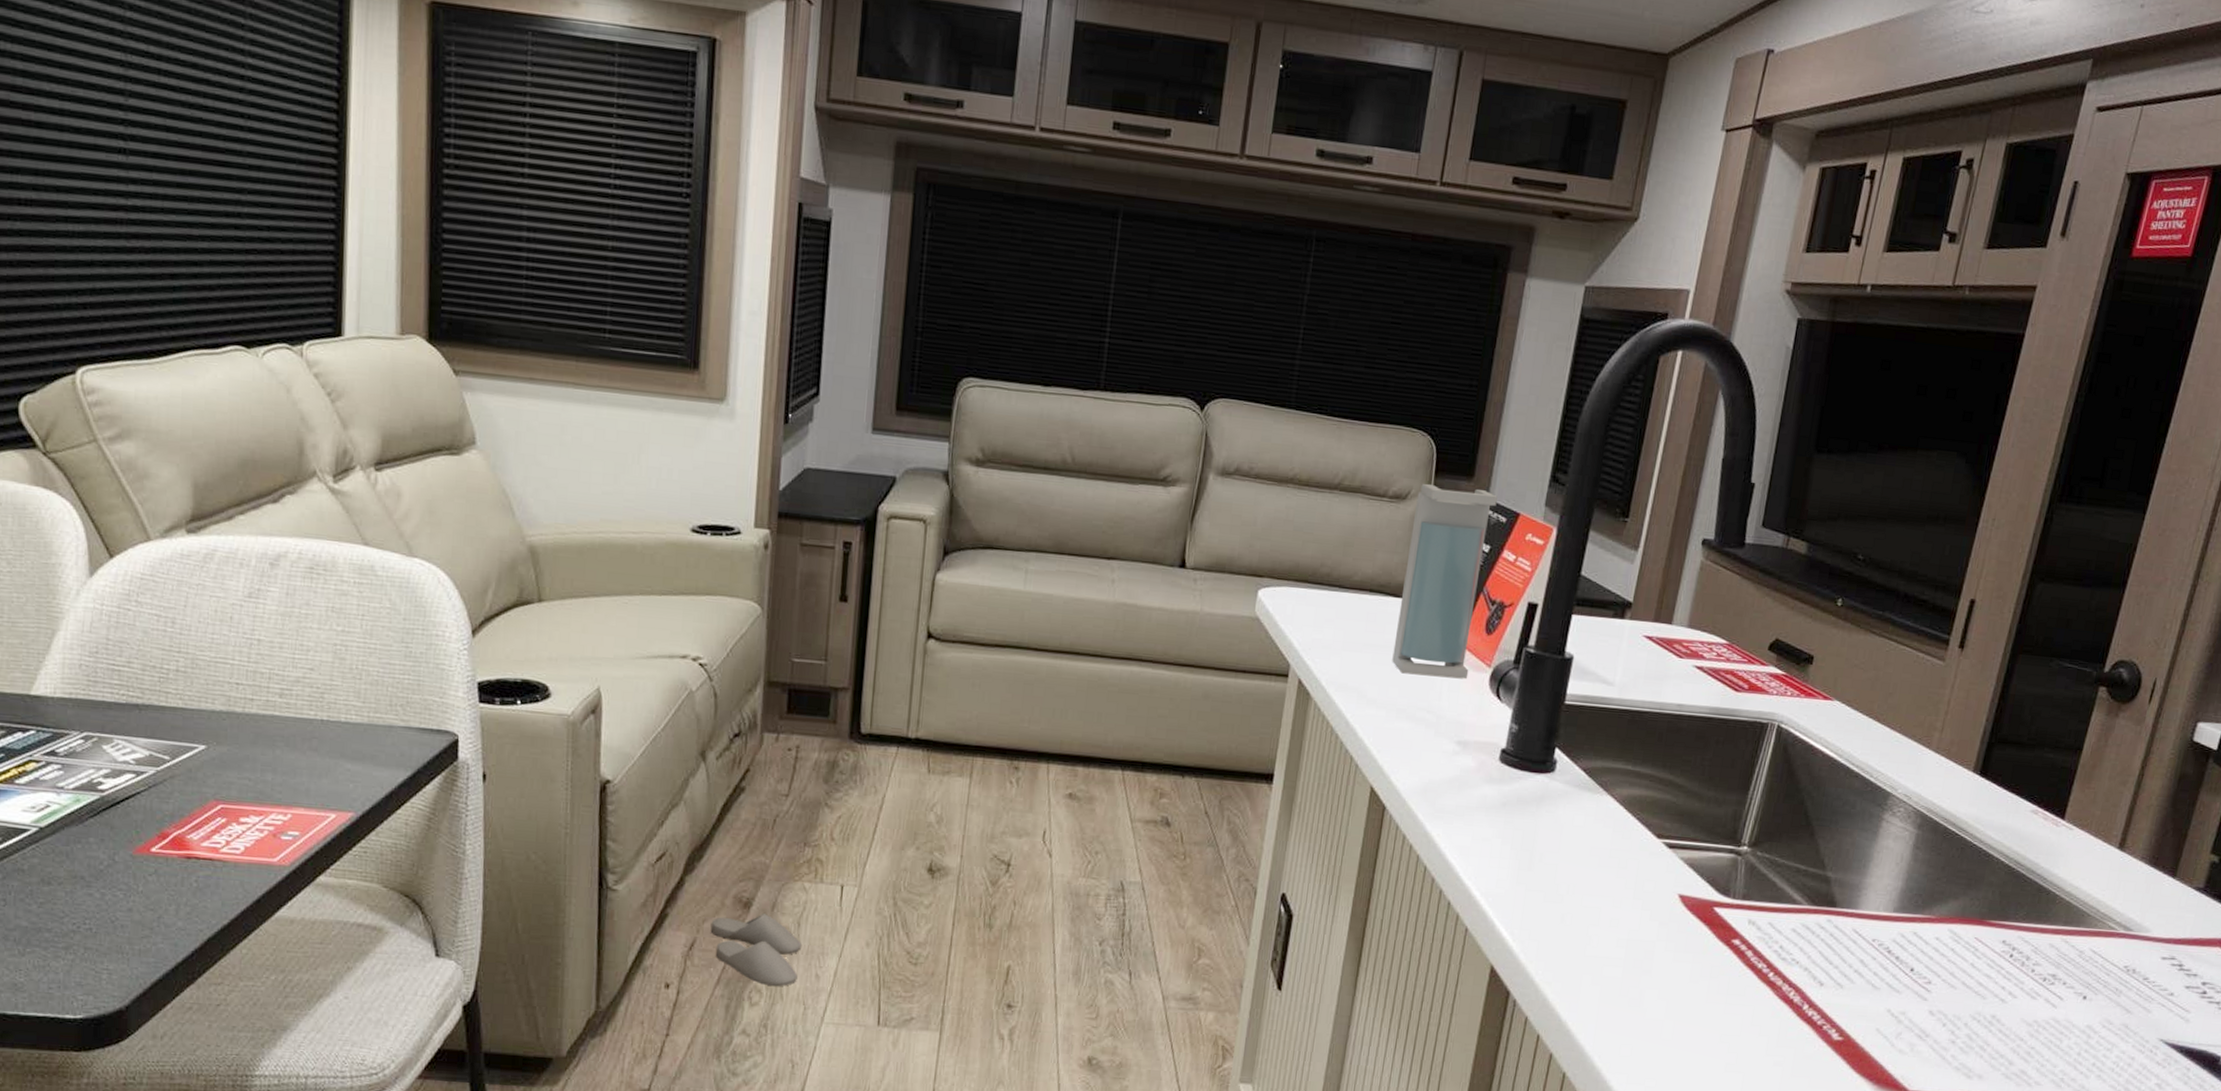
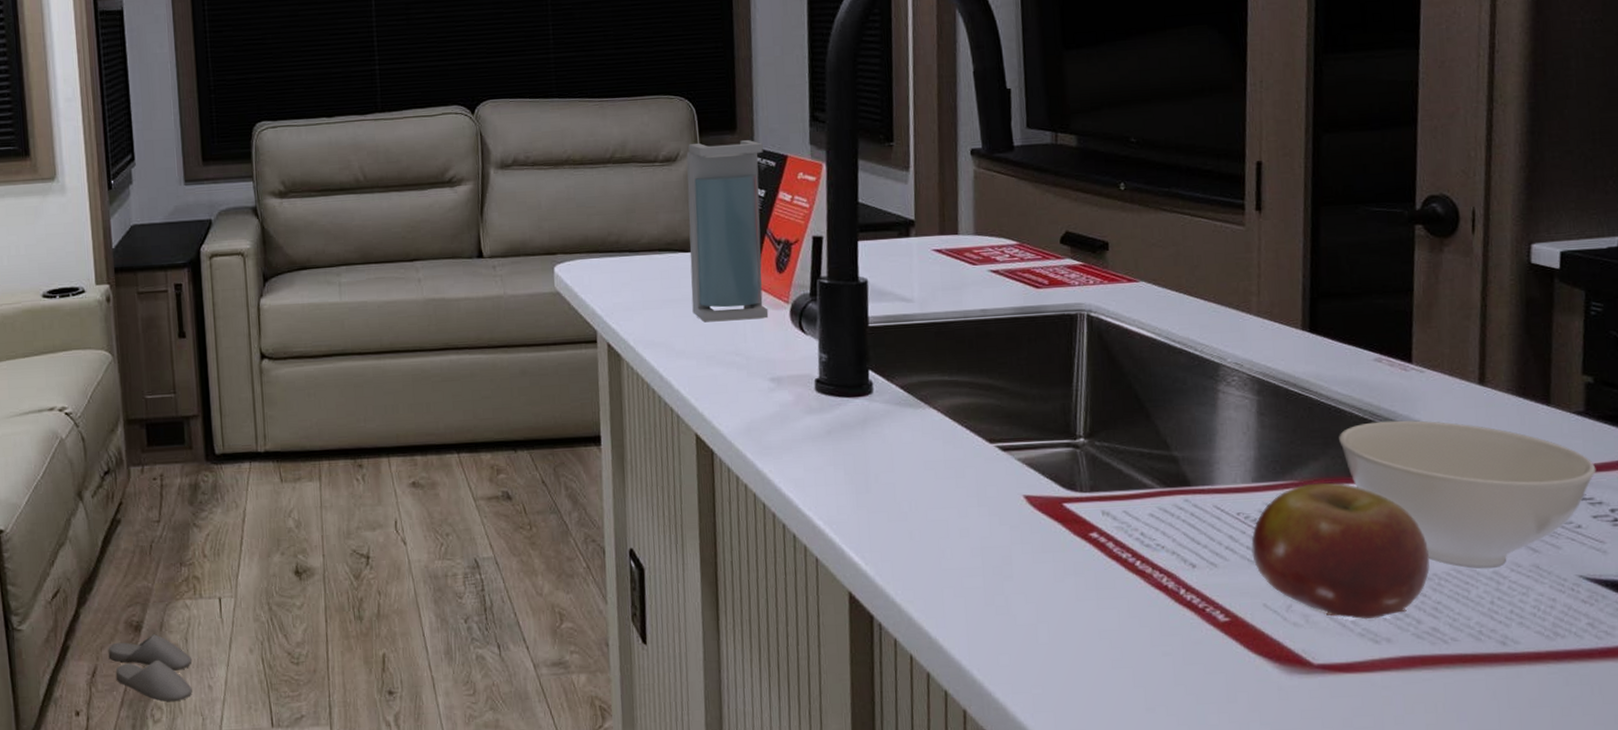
fruit: none [1877,920,2036,1056] -> present [1251,482,1430,620]
bowl: none [1981,870,2200,1023] -> present [1339,420,1597,569]

